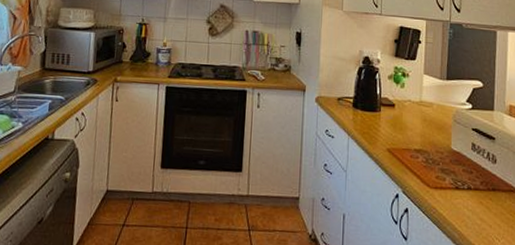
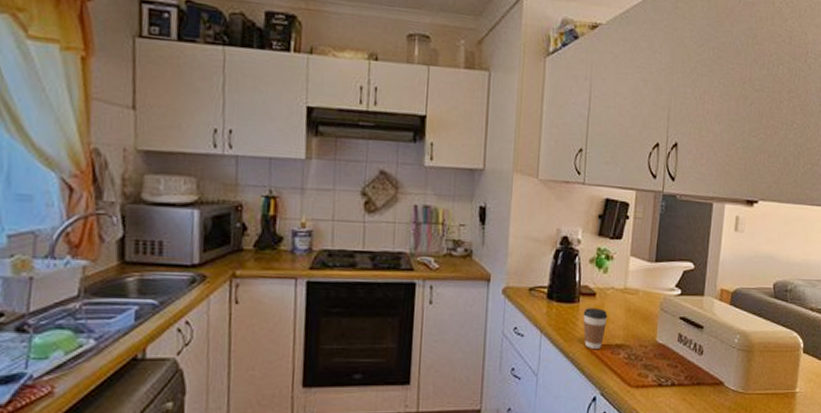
coffee cup: none [384,117,406,152] -> present [583,308,608,349]

